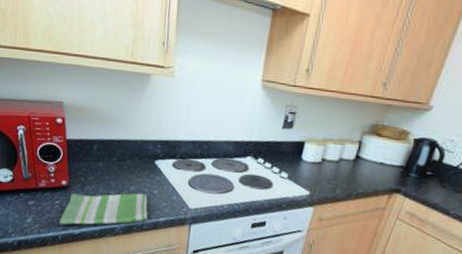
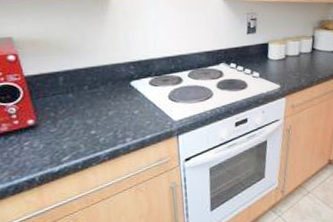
dish towel: present [59,193,148,225] -> none [33,116,134,166]

